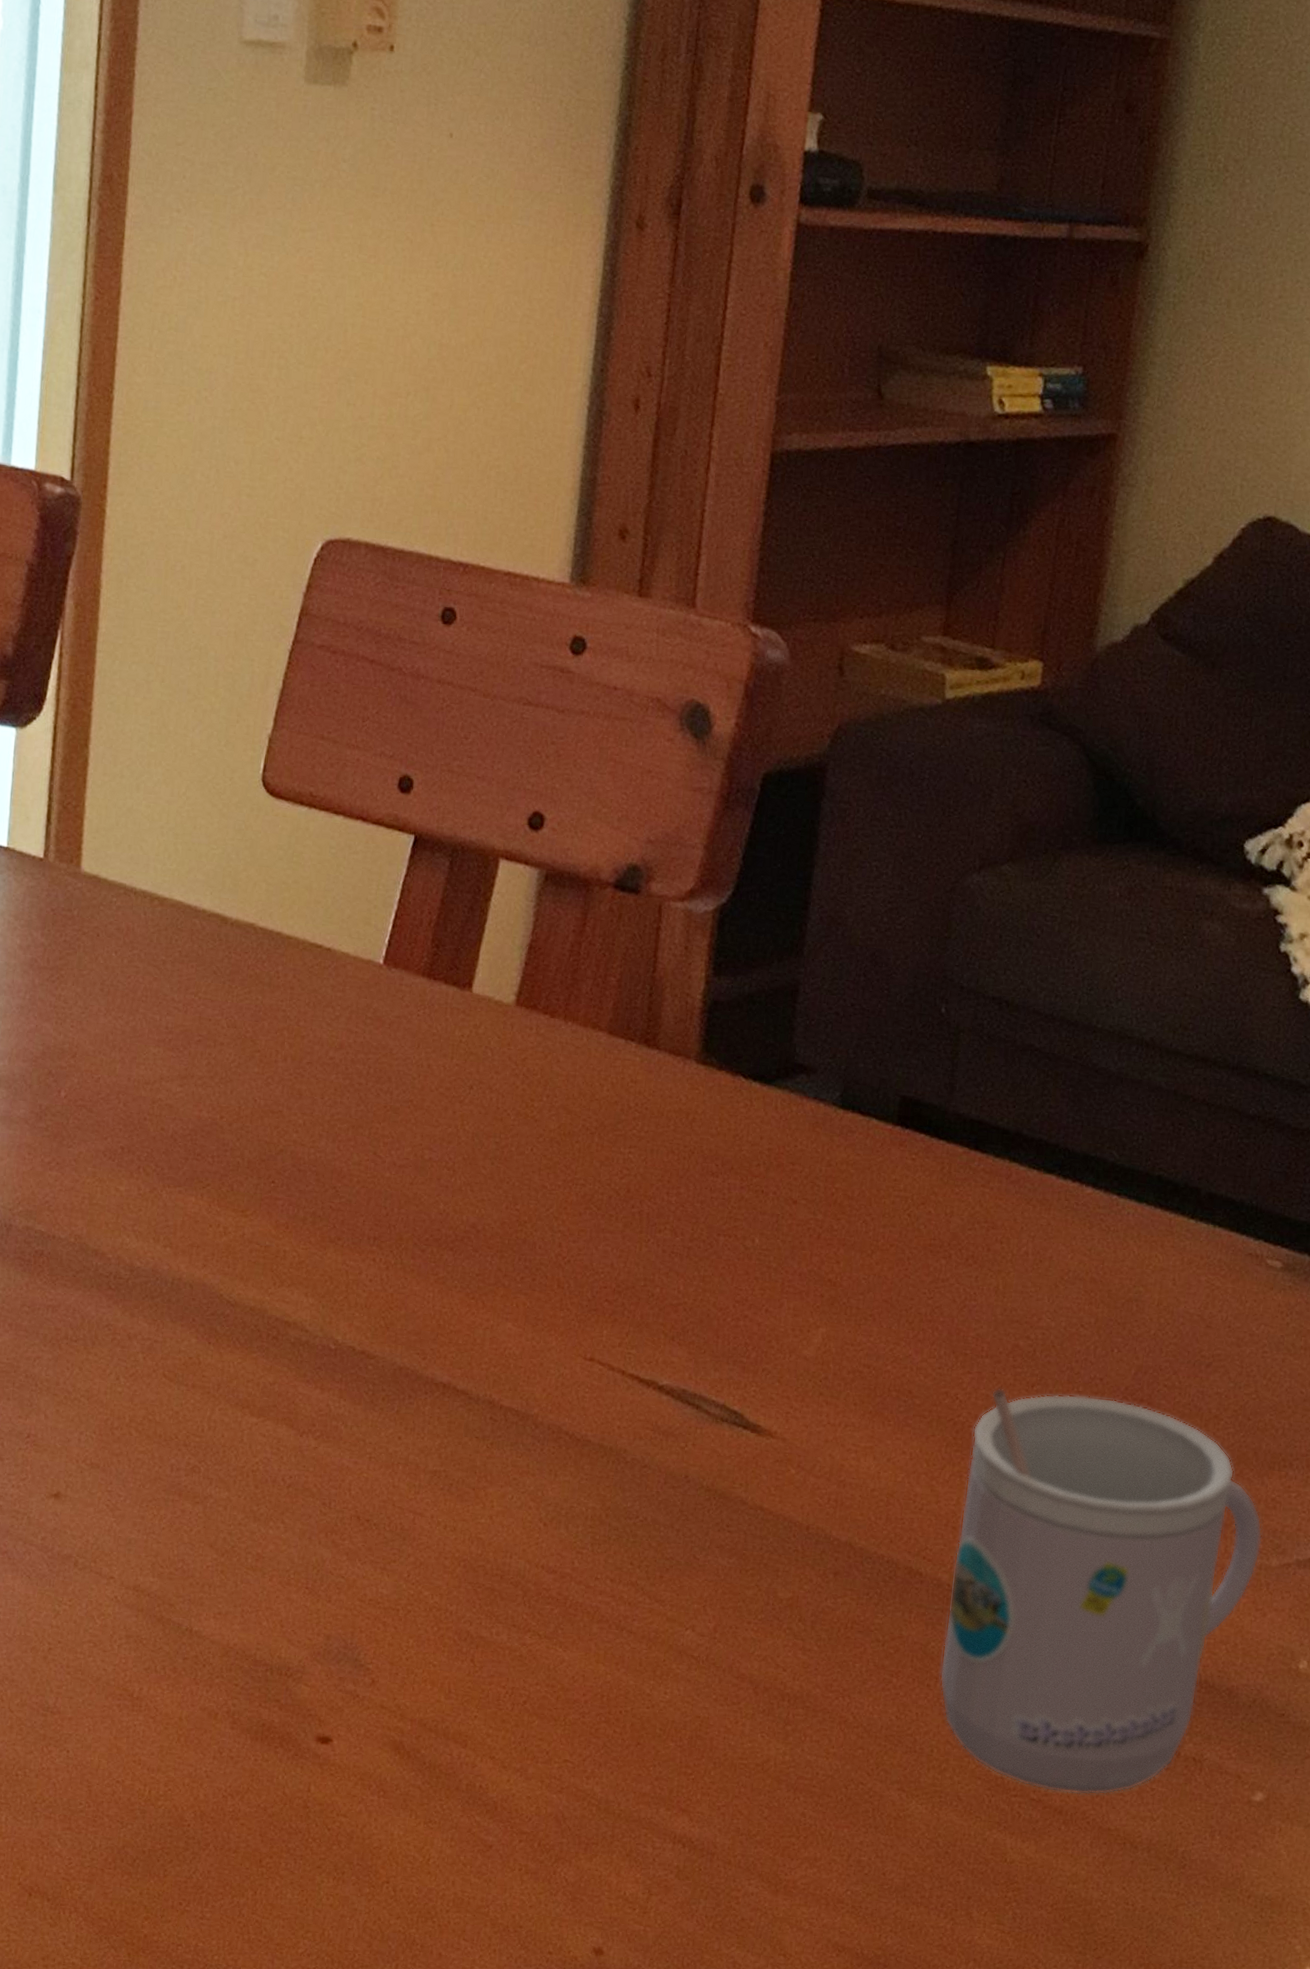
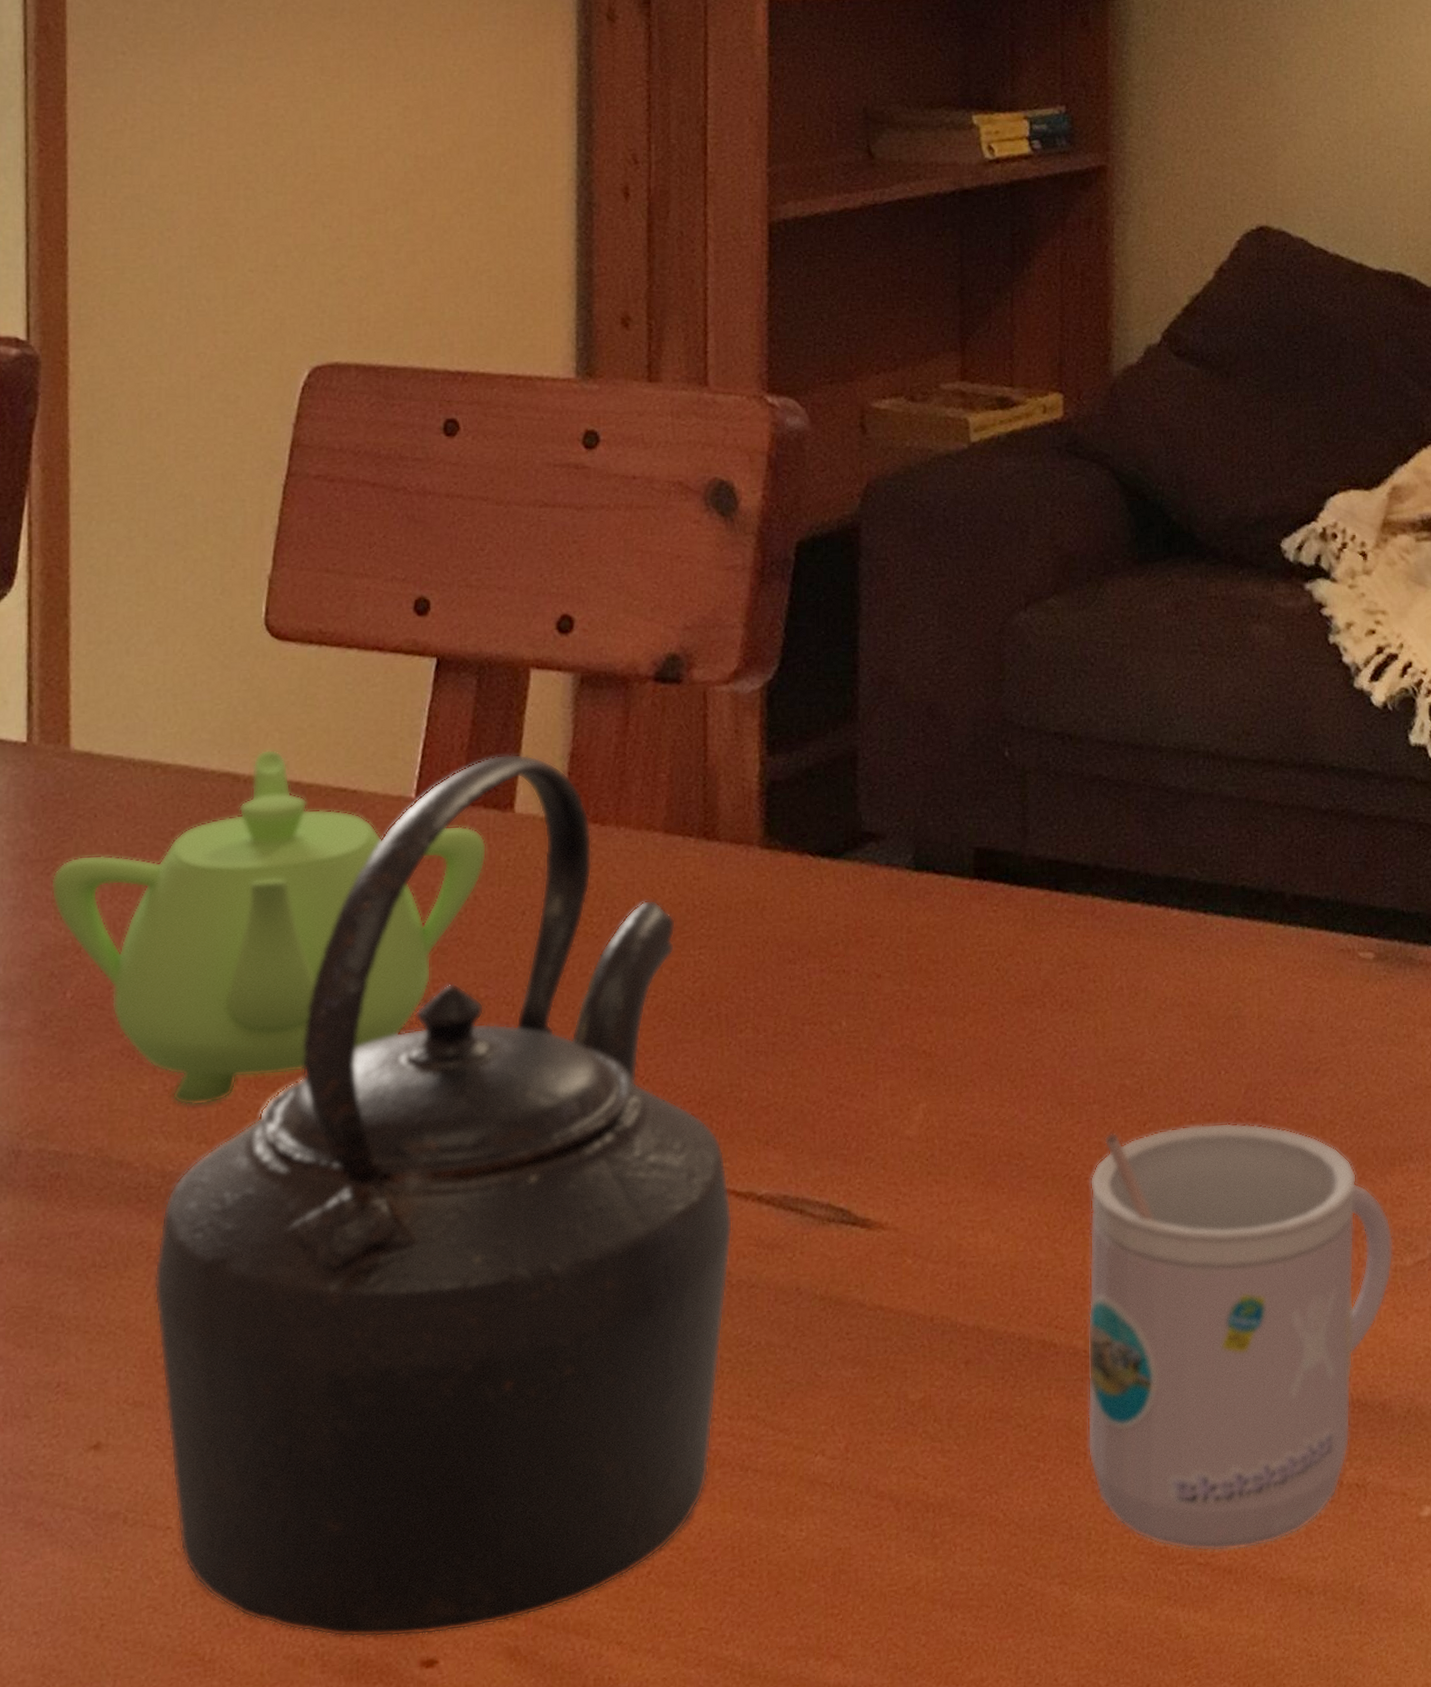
teapot: none [54,897,444,1214] -> present [50,749,487,1106]
kettle: none [115,935,634,1718] -> present [154,753,733,1638]

